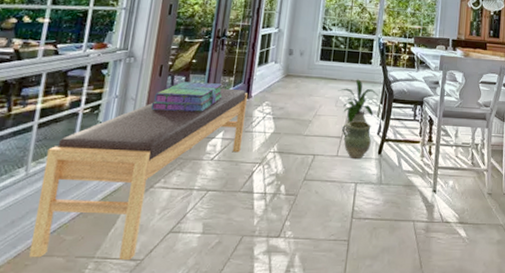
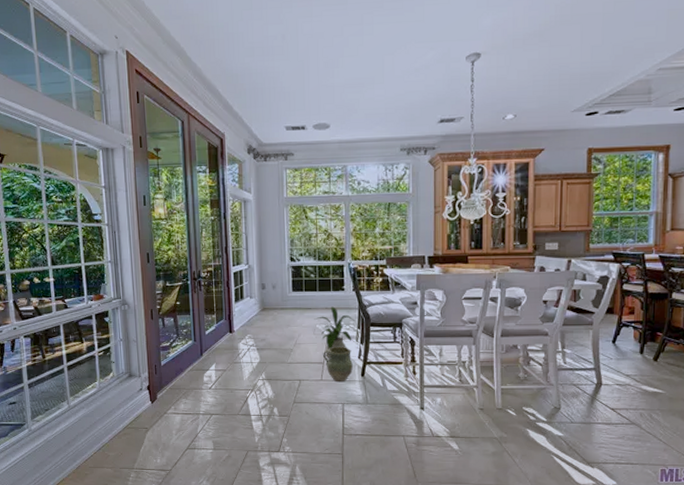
bench: present [29,88,248,261] -> none [79,325,234,471]
stack of books: present [150,81,223,112] -> none [150,322,209,349]

